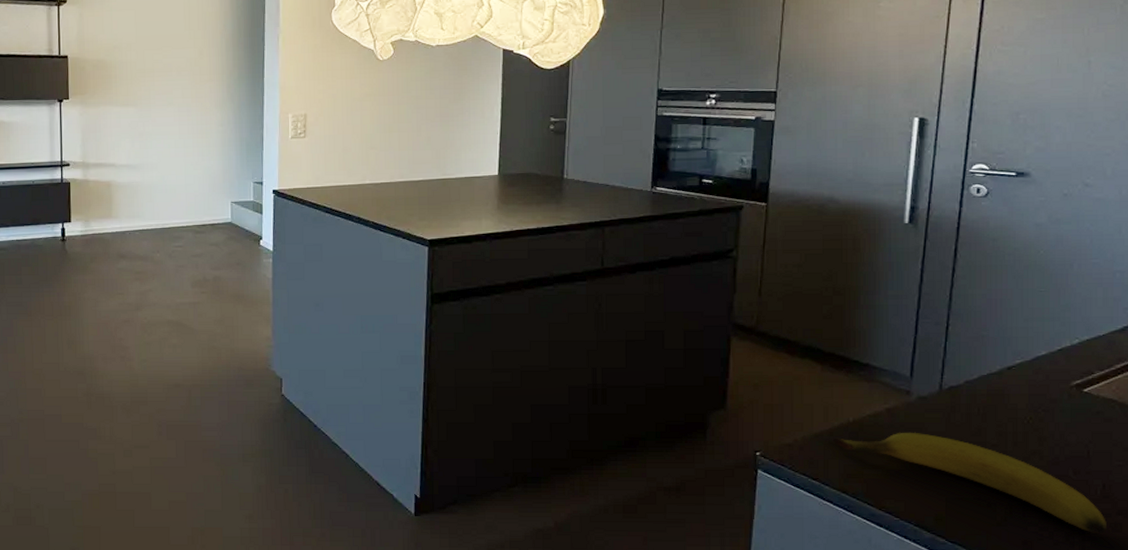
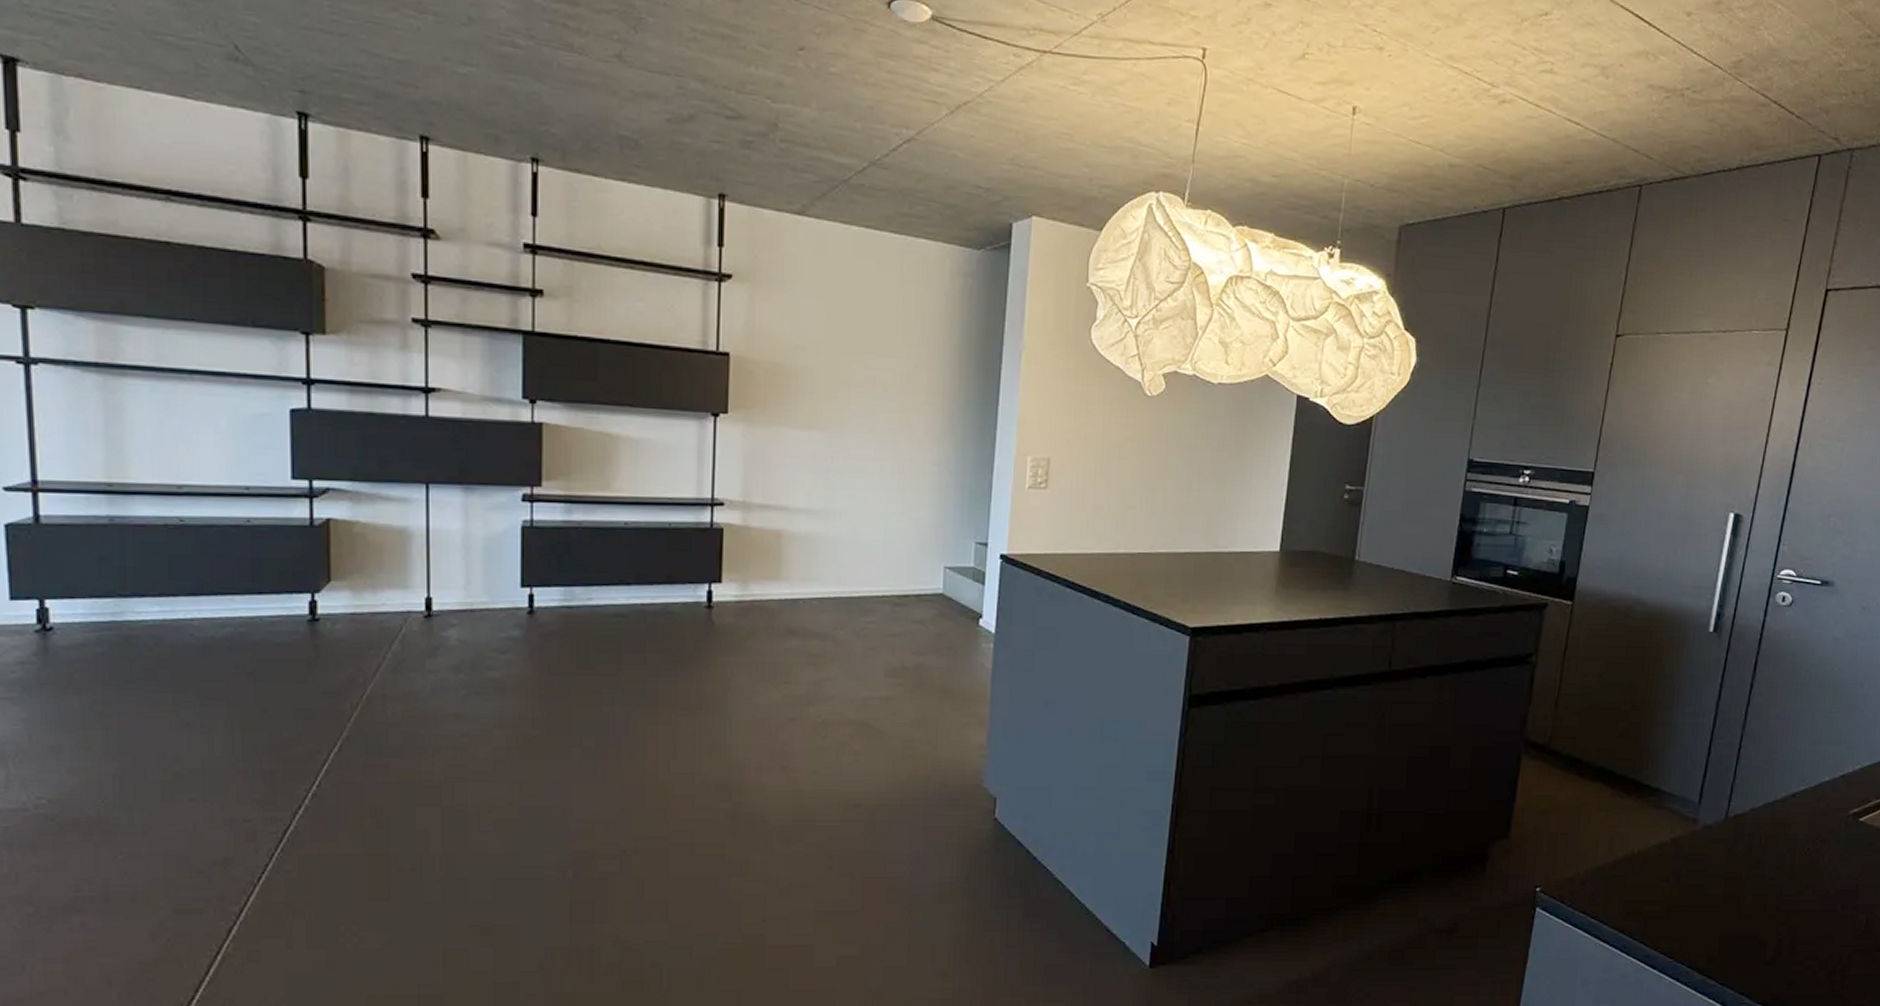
banana: present [833,432,1106,534] -> none [1616,864,1866,972]

